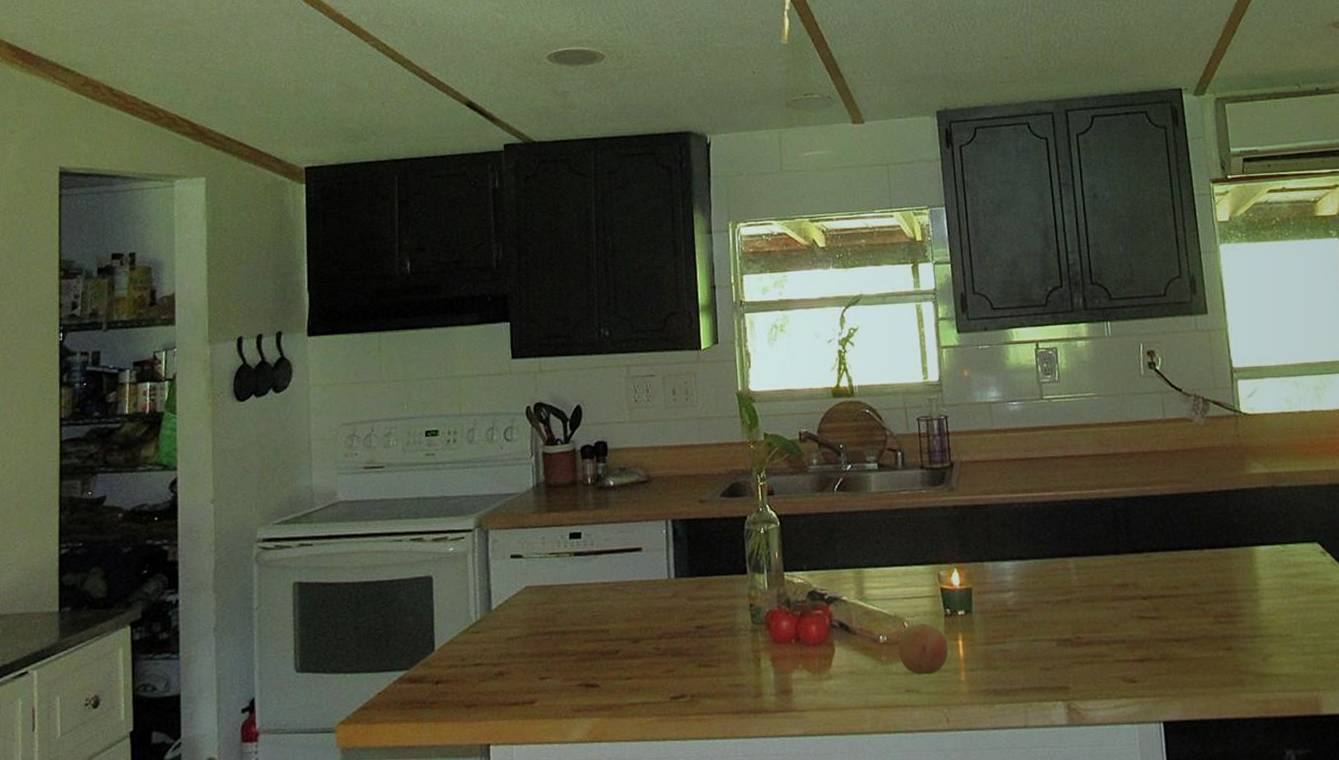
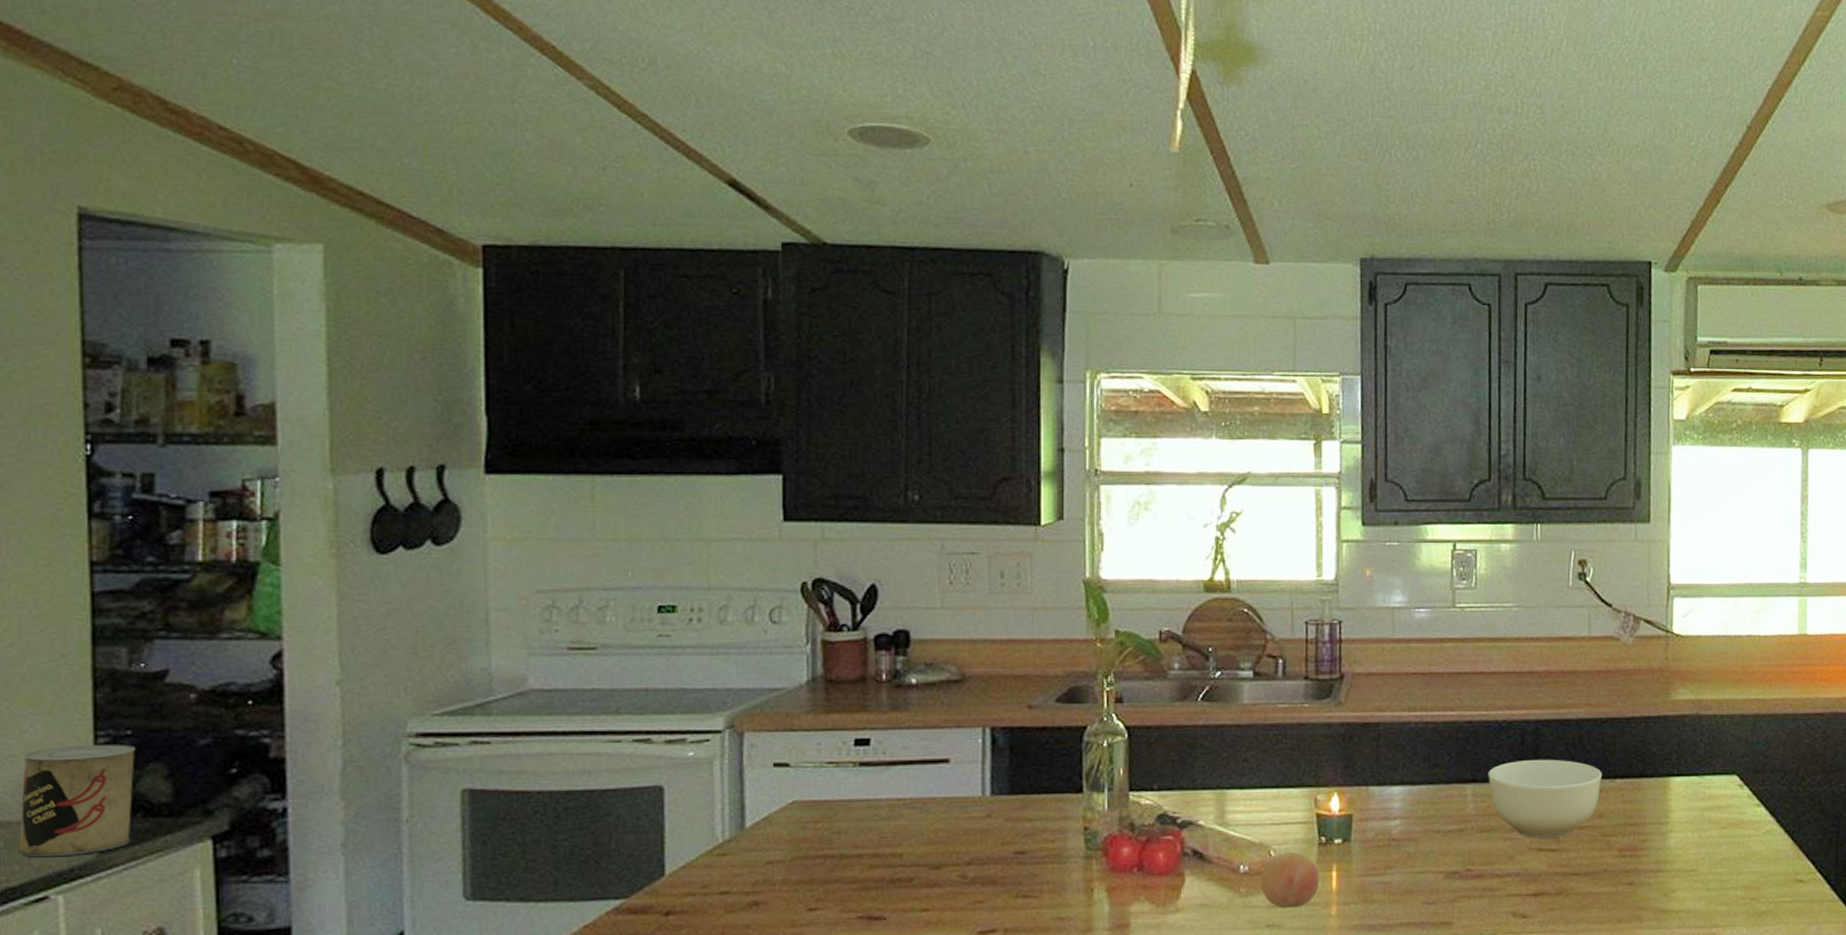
tin can: none [10,554,85,642] -> present [17,745,136,858]
bowl: none [1087,533,1191,608] -> present [1488,759,1602,840]

